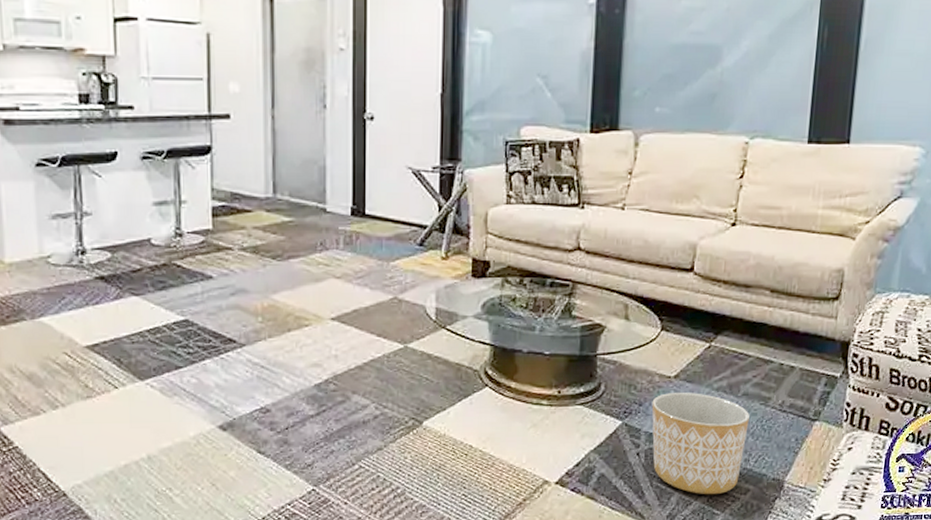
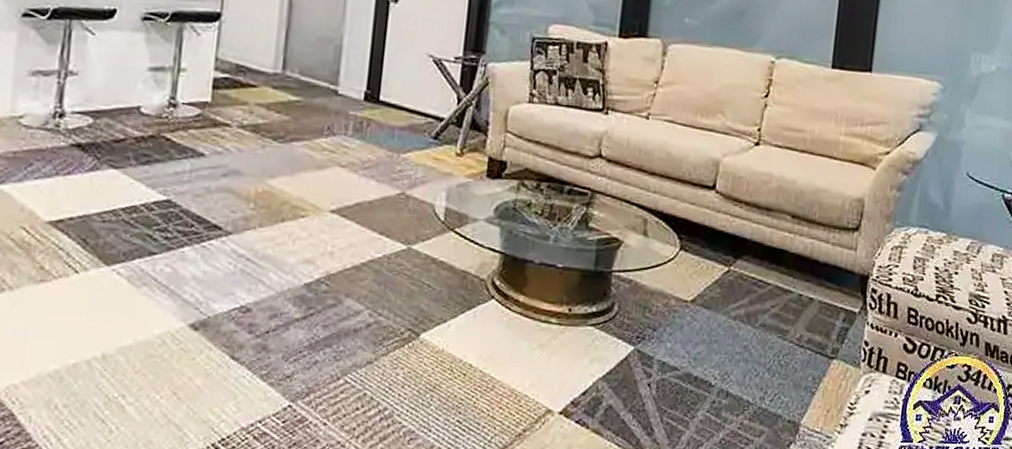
planter: present [651,393,750,495] -> none [664,319,767,436]

